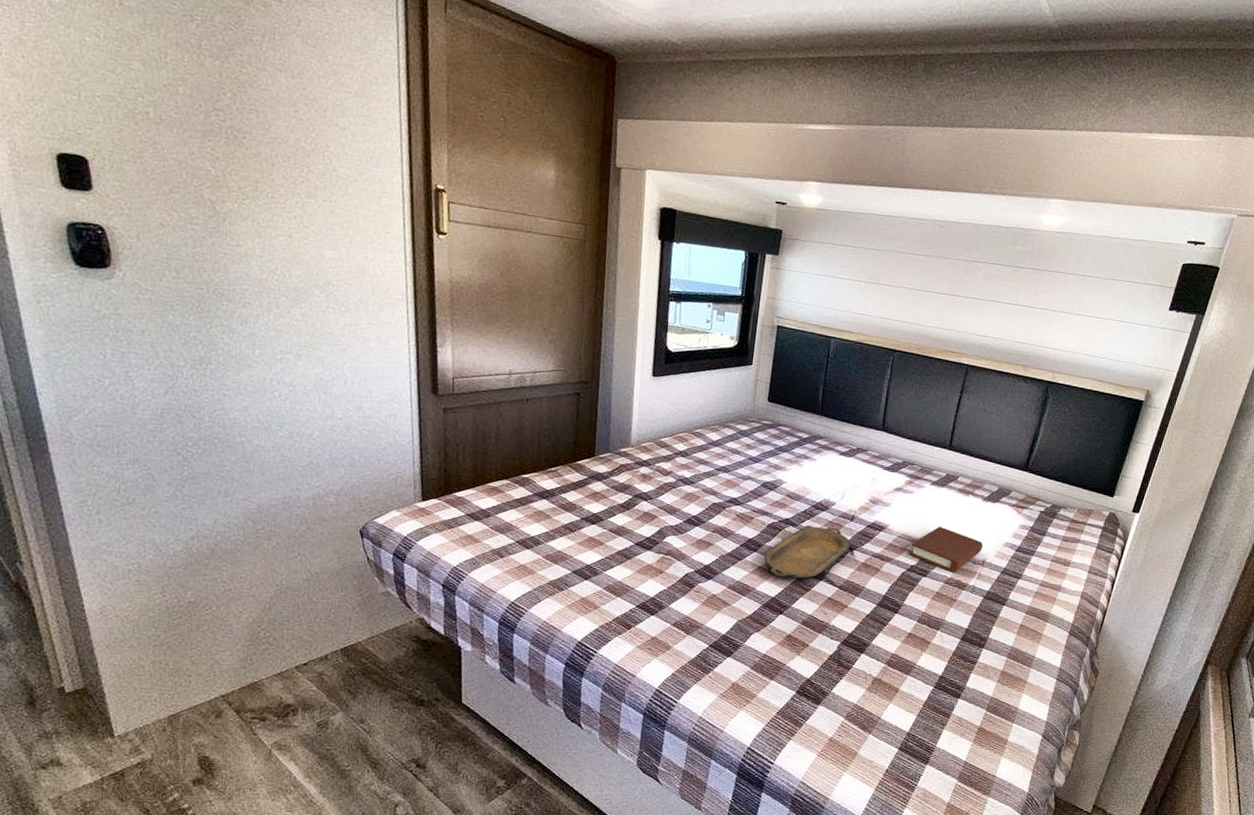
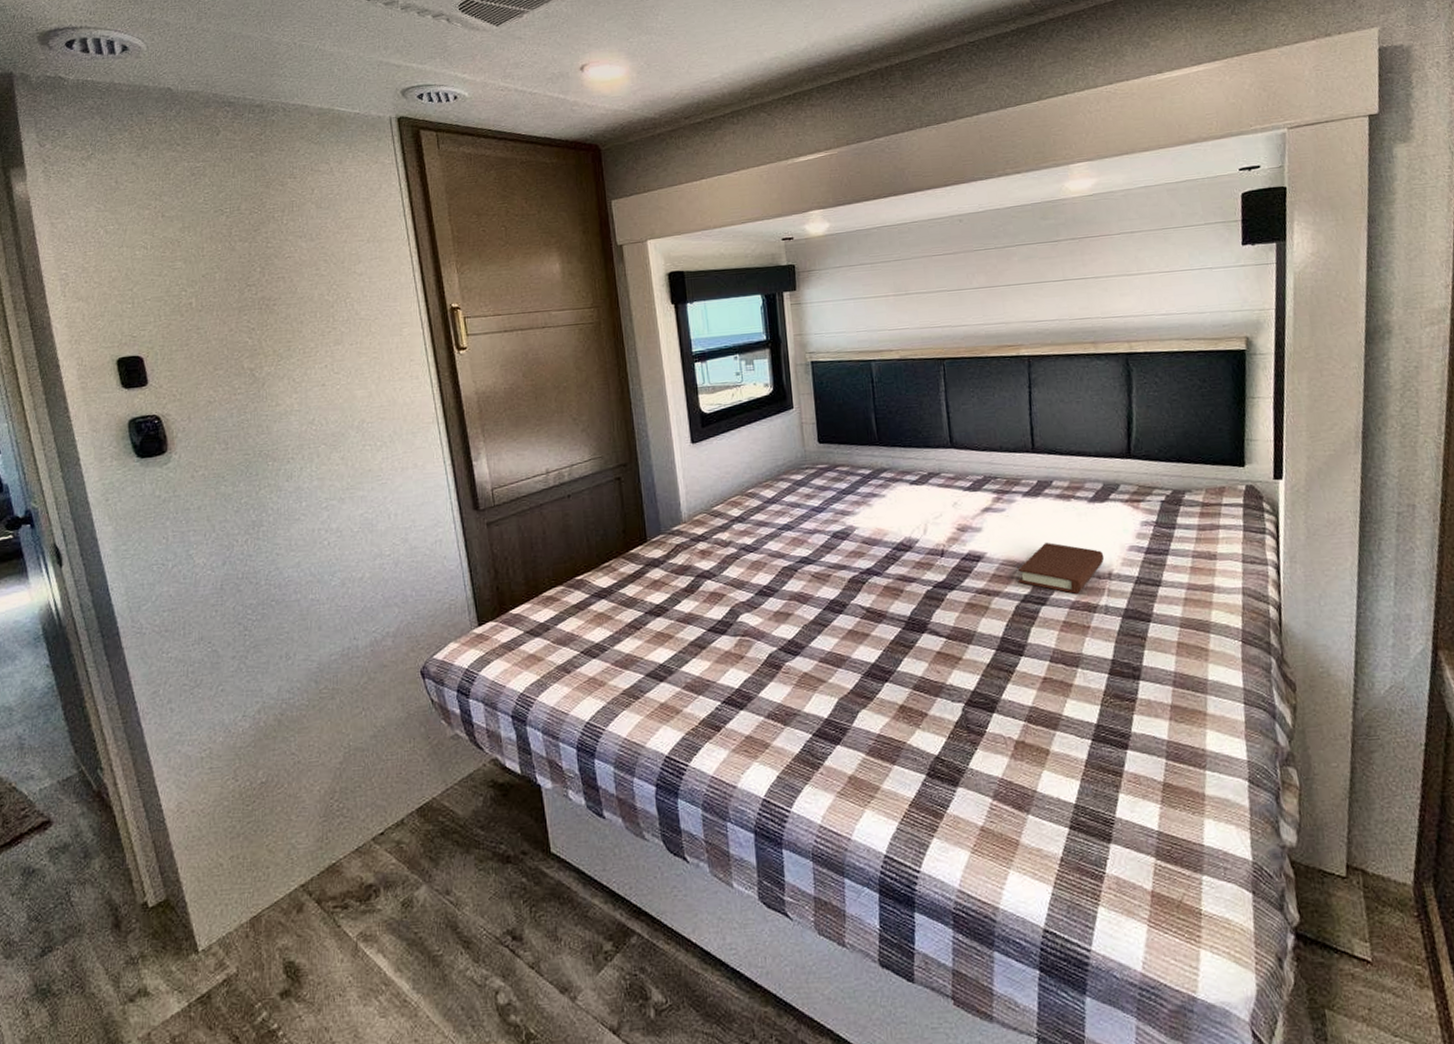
serving tray: present [764,525,851,579] -> none [852,568,948,638]

